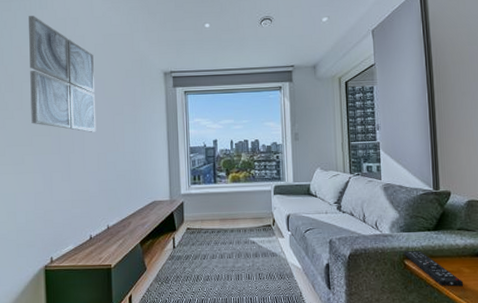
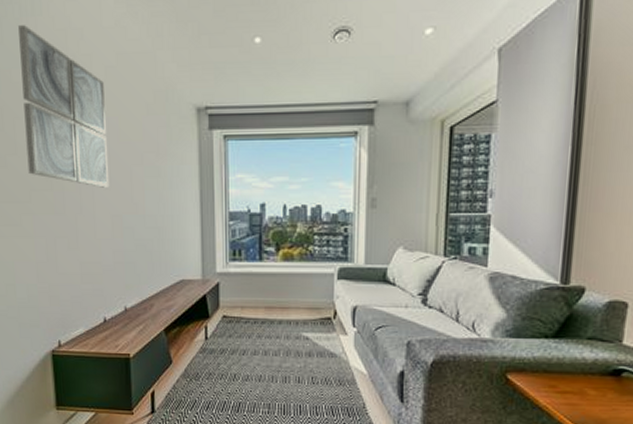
remote control: present [404,250,464,287] -> none [507,361,586,412]

